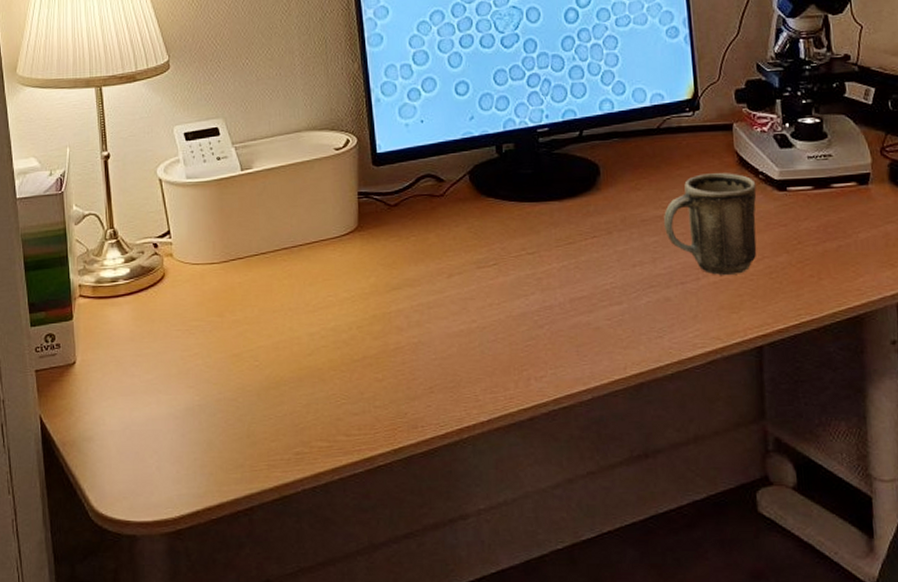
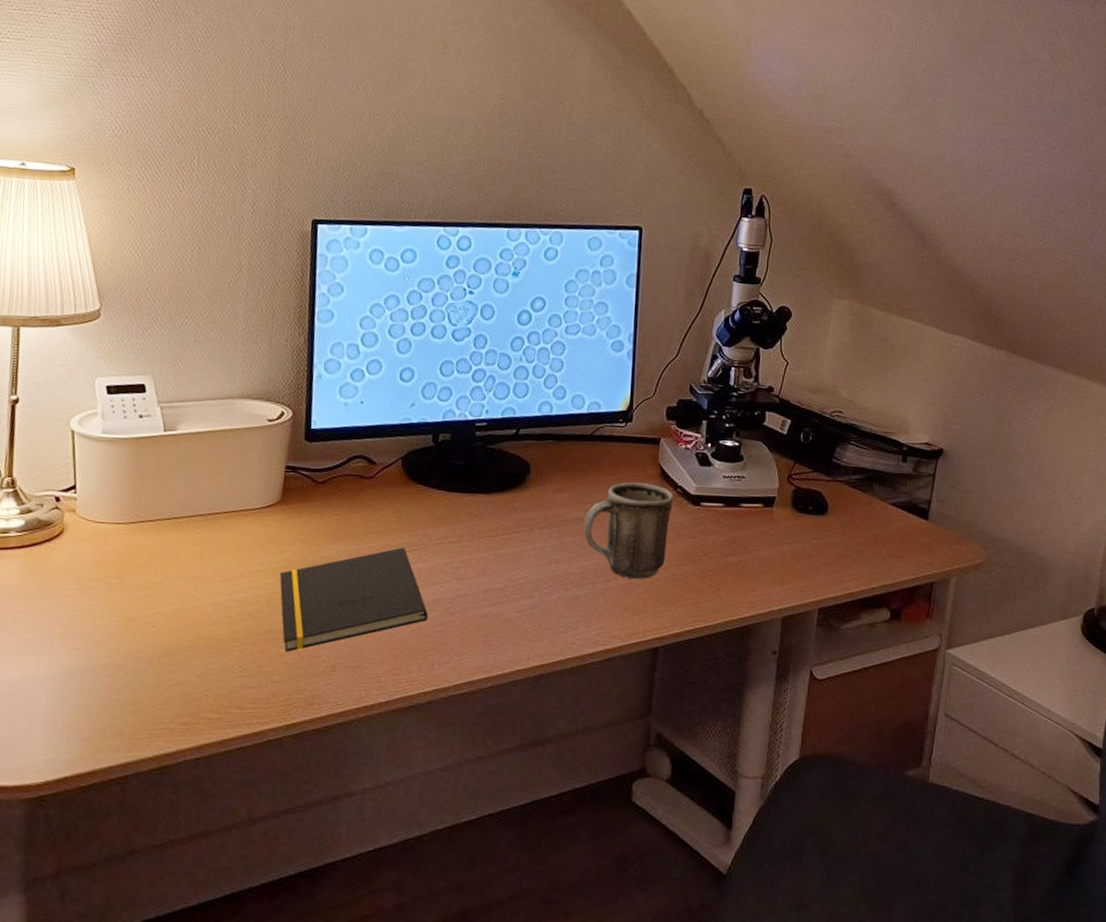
notepad: none [367,263,518,377] -> present [280,547,428,652]

